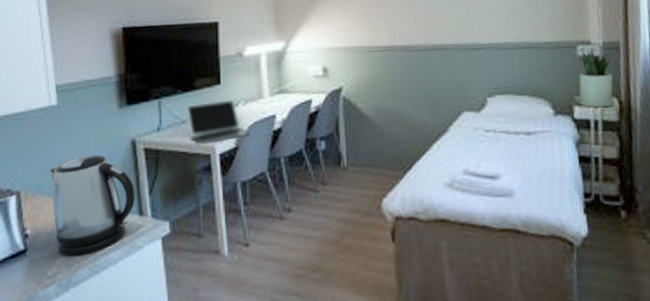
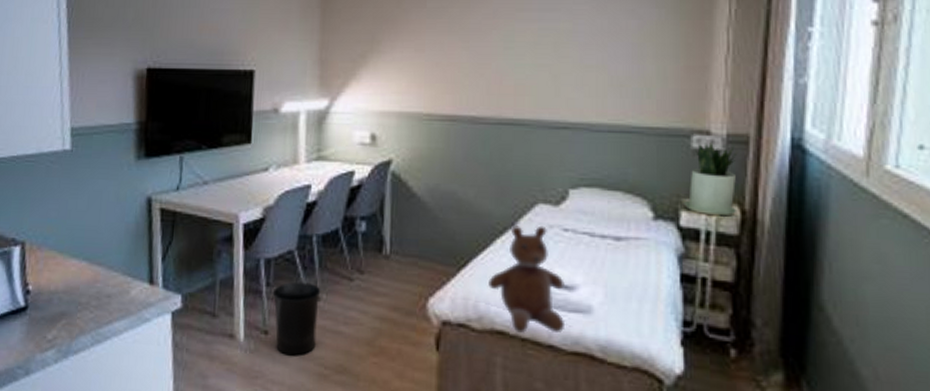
kettle: present [49,155,135,256] -> none [57,210,147,321]
laptop: present [186,99,249,145] -> none [209,161,279,211]
waste bin: none [250,198,292,262] -> present [272,281,321,356]
teddy bear: none [430,129,494,219] -> present [488,225,566,334]

